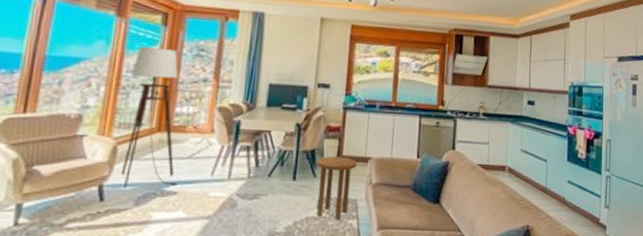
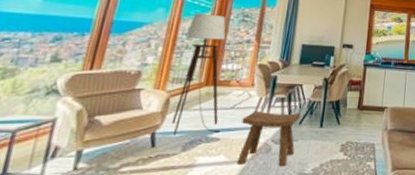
stool: none [198,161,271,223] -> present [237,111,301,166]
side table: present [316,156,357,220] -> none [340,106,375,162]

